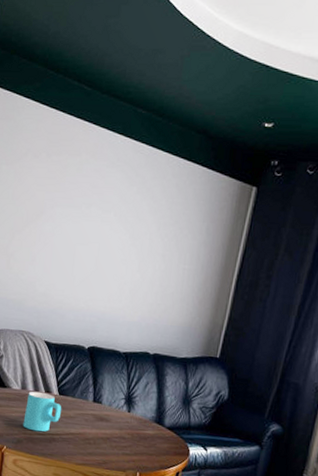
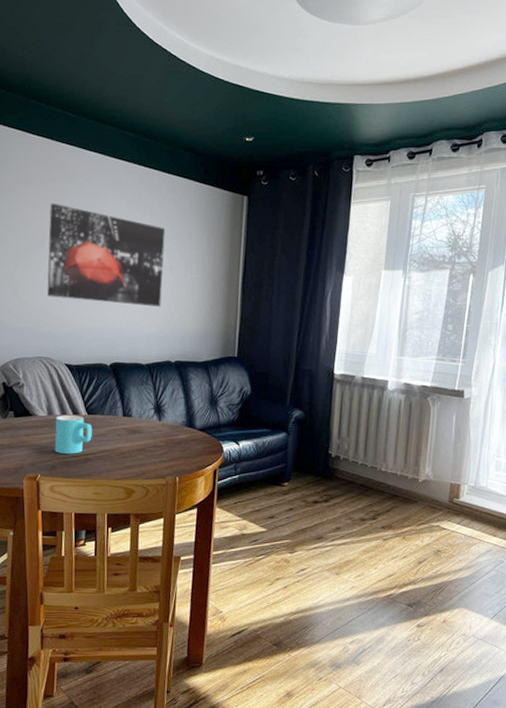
wall art: none [38,177,163,296] -> present [47,203,165,307]

